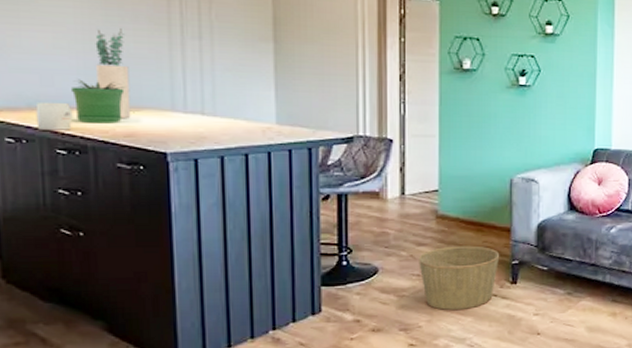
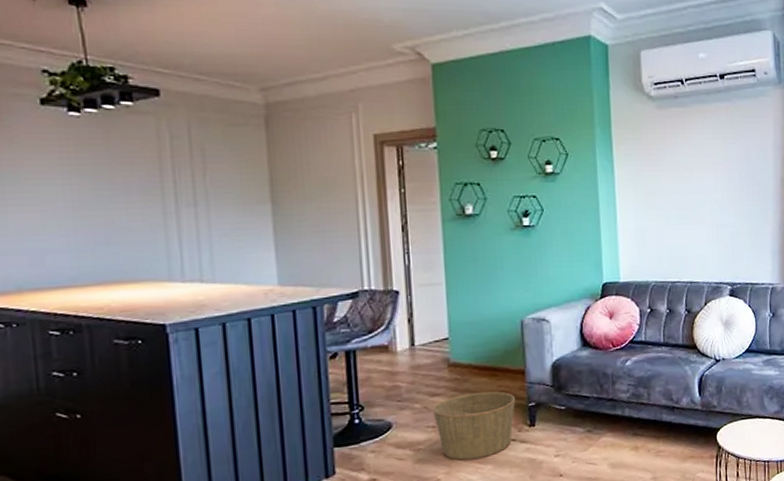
mug: present [35,101,73,130] -> none [25,281,66,312]
planter: present [72,79,126,124] -> none [63,256,121,301]
vase: present [95,29,131,119] -> none [86,202,127,294]

